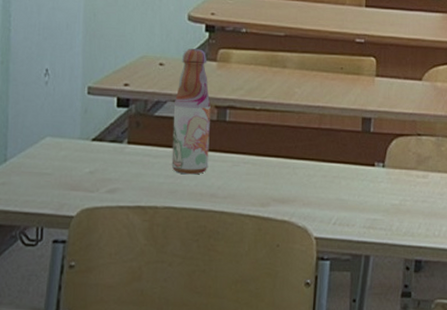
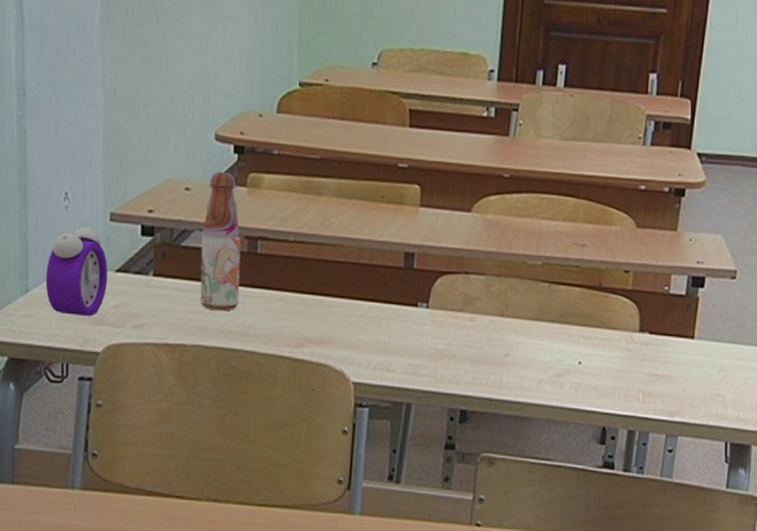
alarm clock: none [23,99,85,182] -> present [45,226,108,316]

